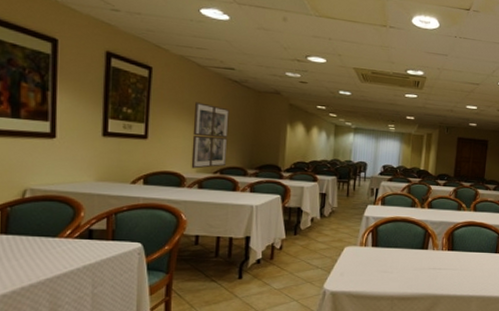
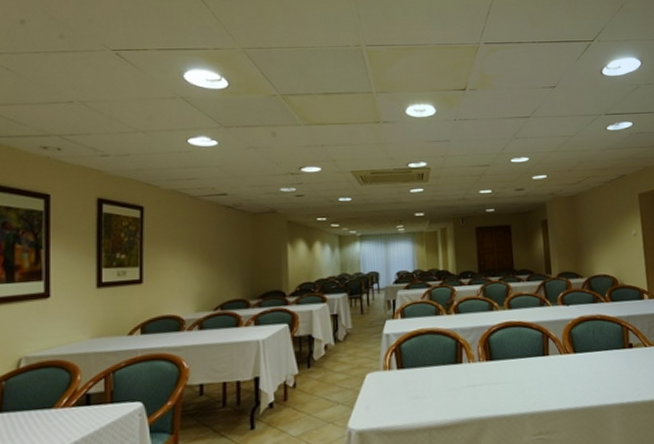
wall art: present [191,102,230,169] -> none [188,235,227,308]

